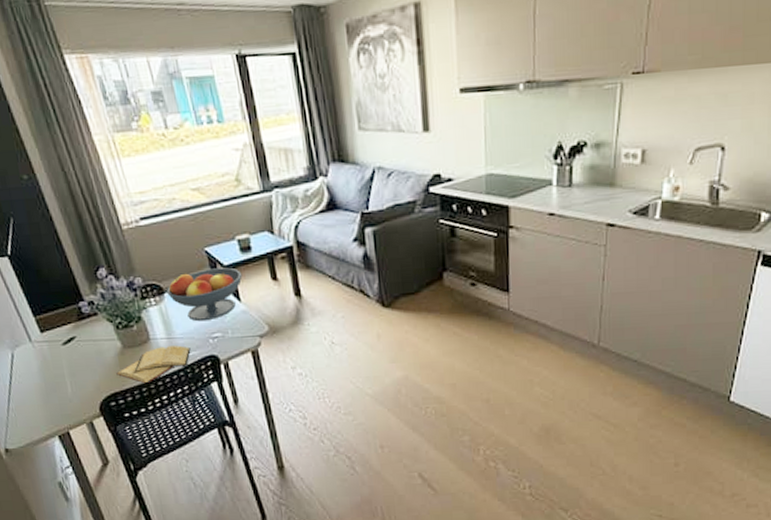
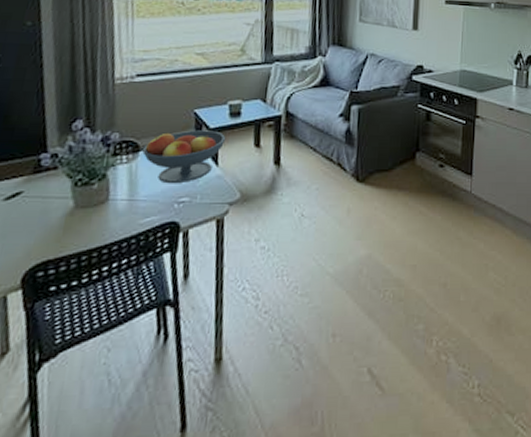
diary: present [116,345,191,384] -> none [57,209,151,251]

